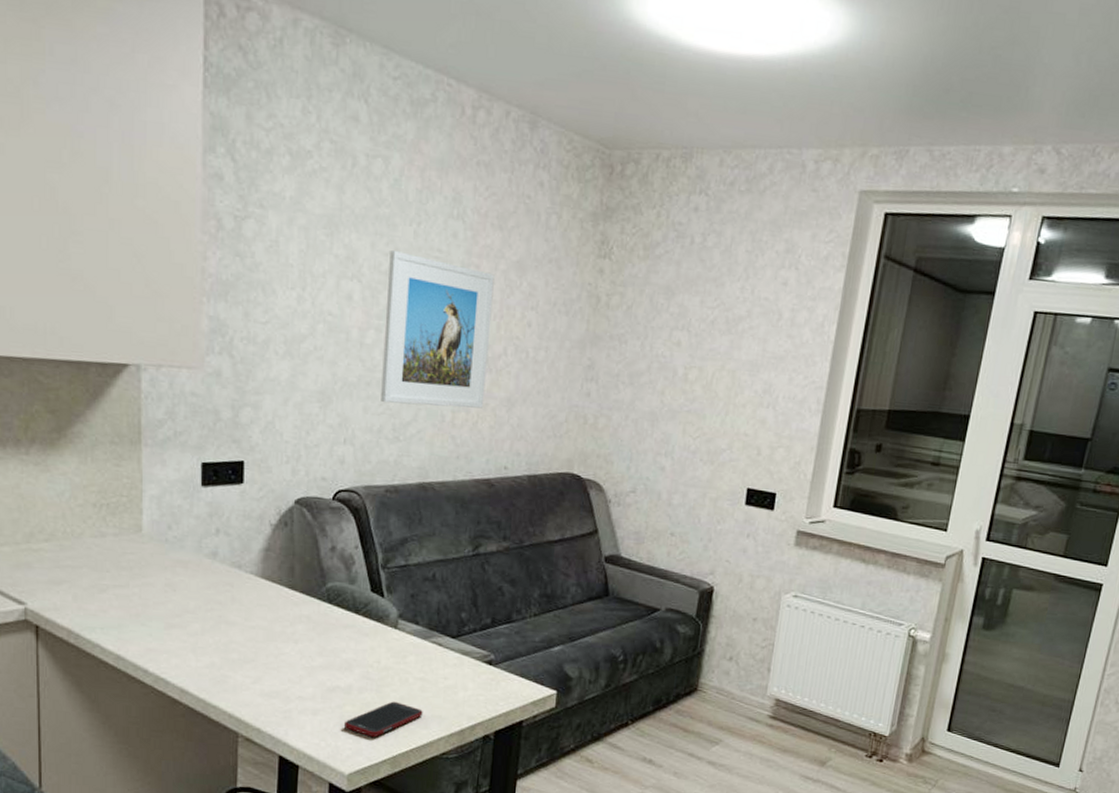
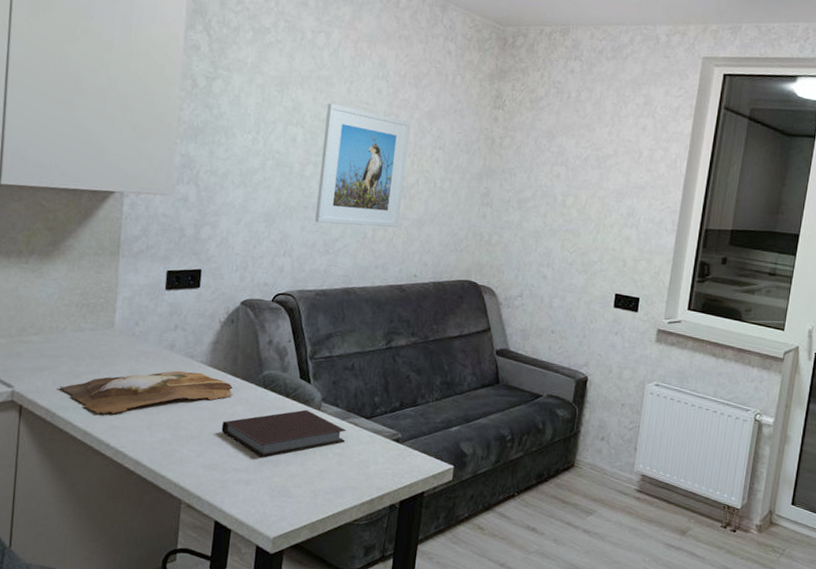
cutting board: none [81,583,292,635] -> present [59,370,233,414]
notebook: none [280,628,429,683] -> present [221,409,347,457]
cell phone: present [343,701,423,738] -> none [271,473,339,506]

